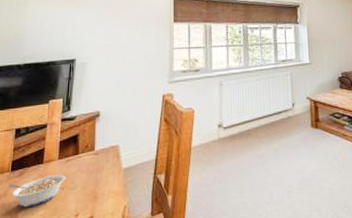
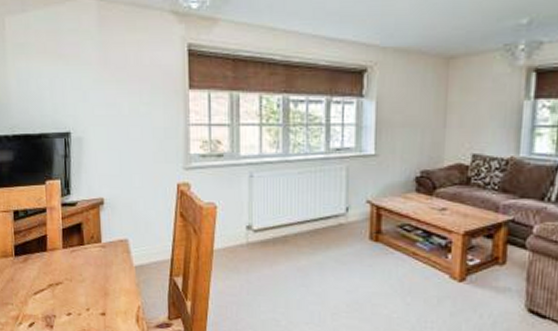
legume: present [9,175,66,208] -> none [14,265,73,296]

